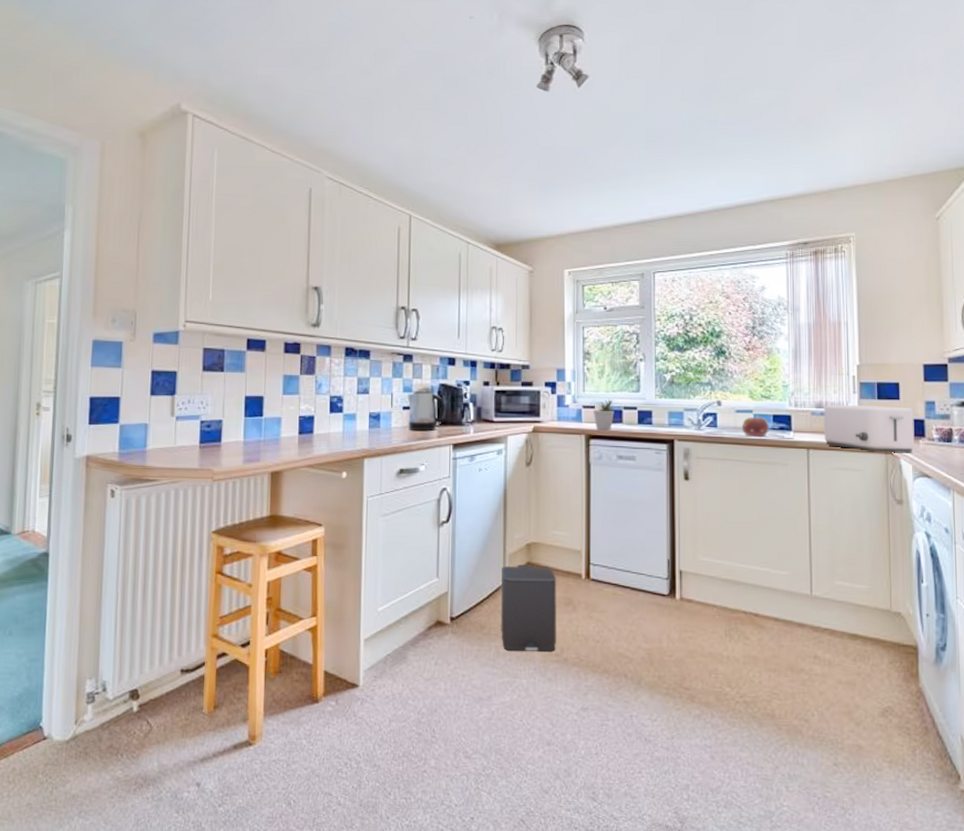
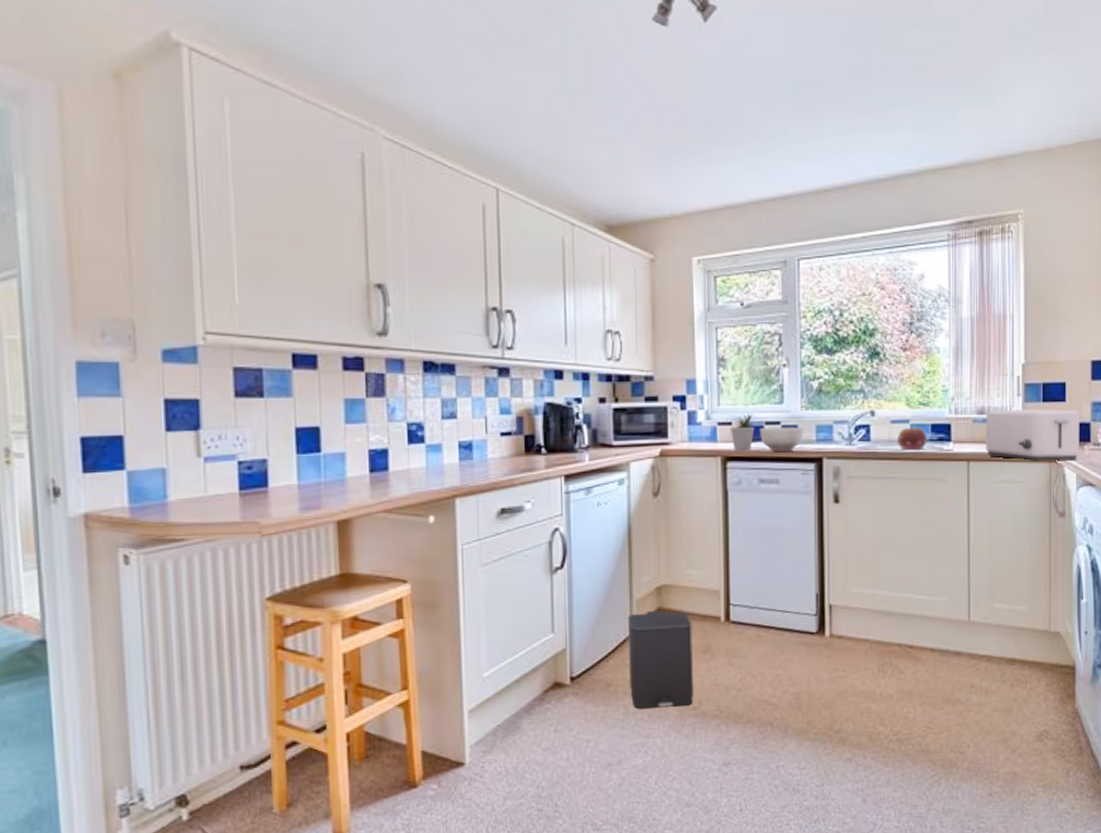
kettle: present [407,390,446,432] -> none [505,411,554,462]
bowl: none [618,411,657,433] -> present [759,426,804,451]

